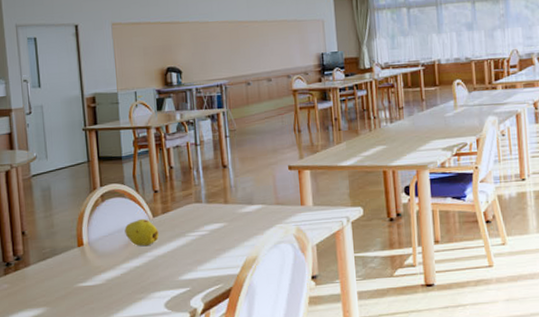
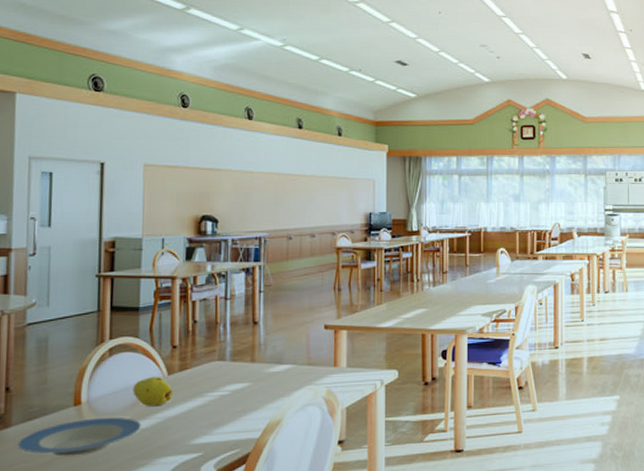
plate: none [36,256,136,291] -> present [17,417,141,457]

